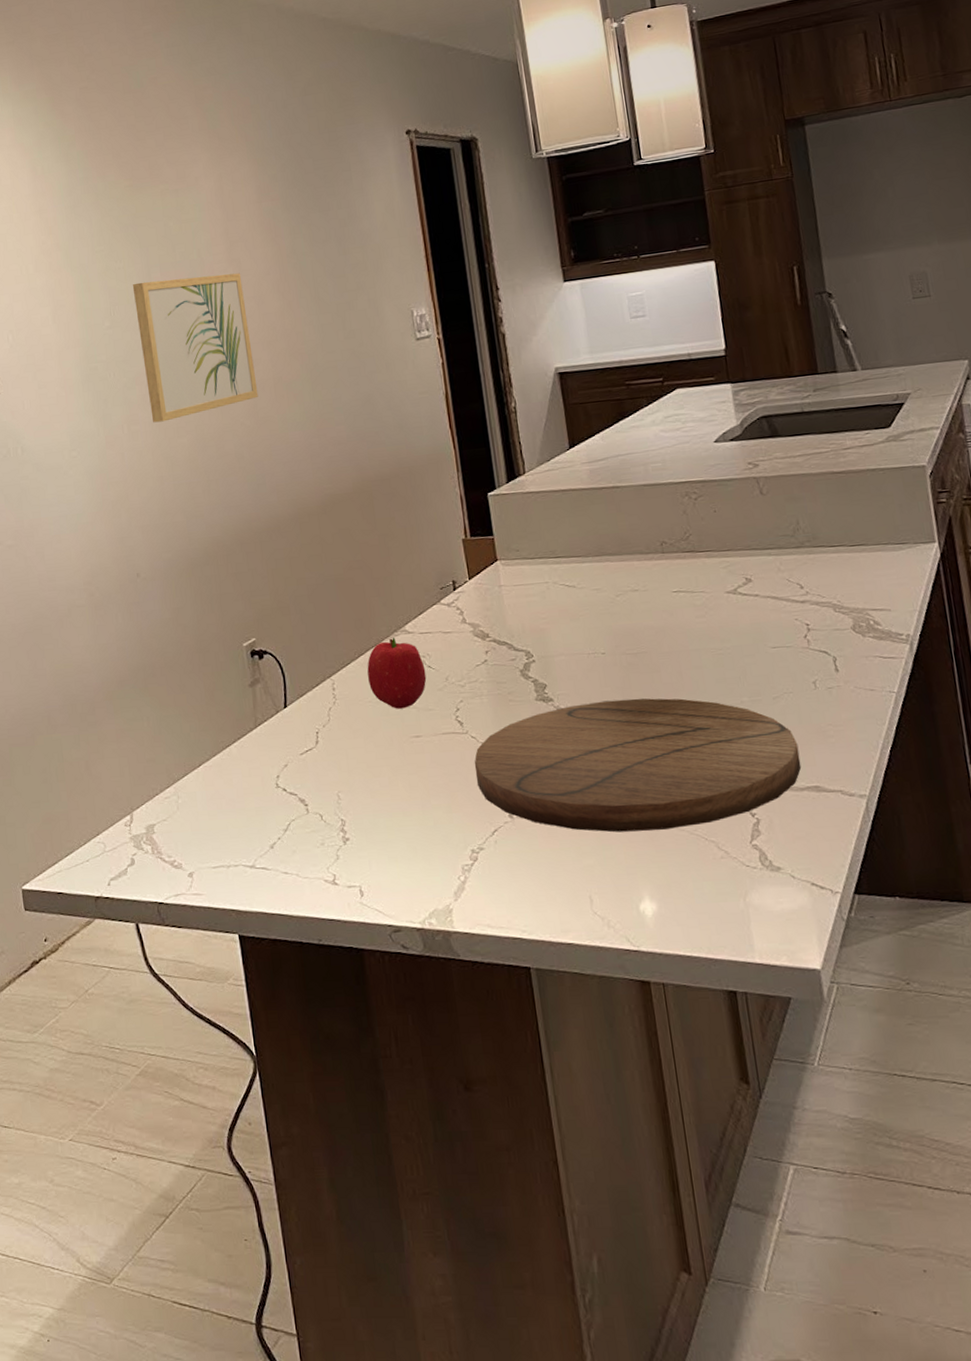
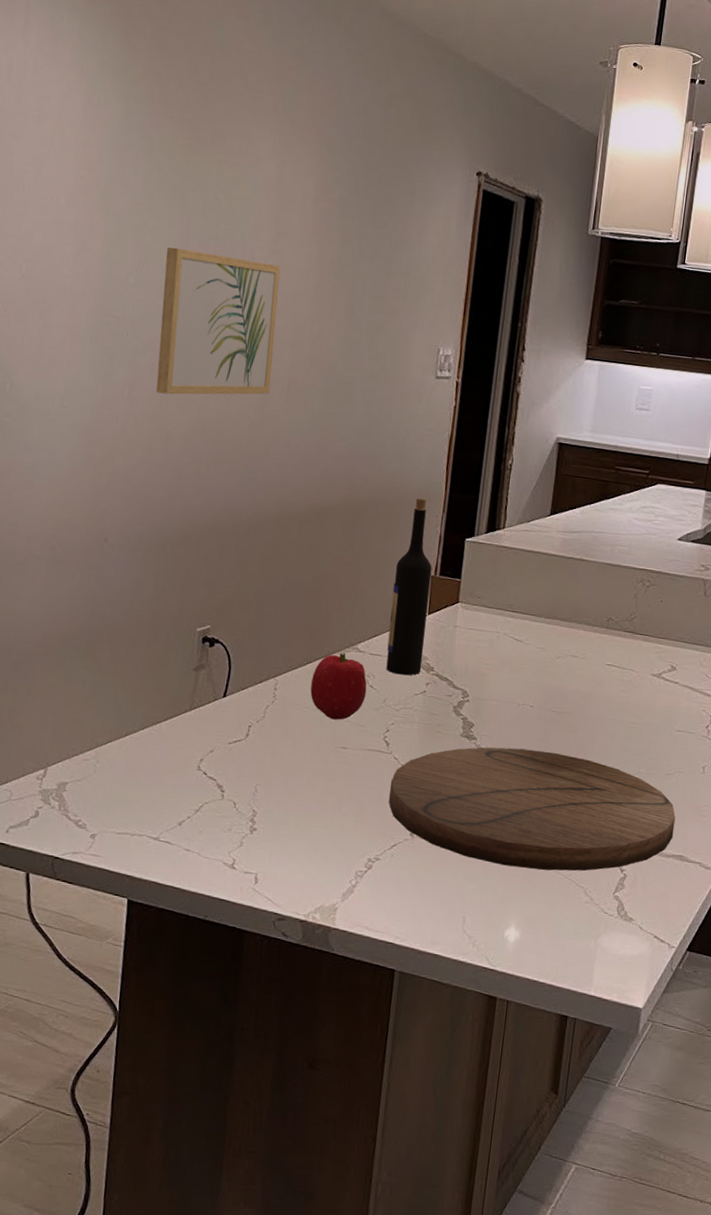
wine bottle: none [423,463,477,649] -> present [386,498,432,676]

